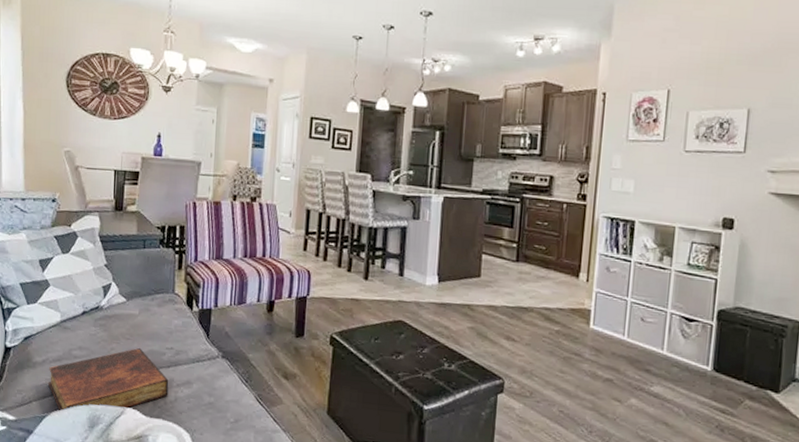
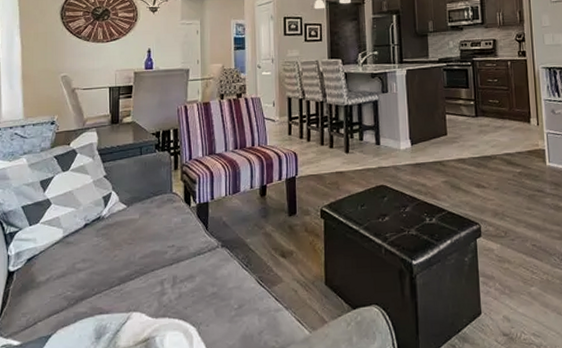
book: present [47,347,169,413] -> none [52,250,173,329]

